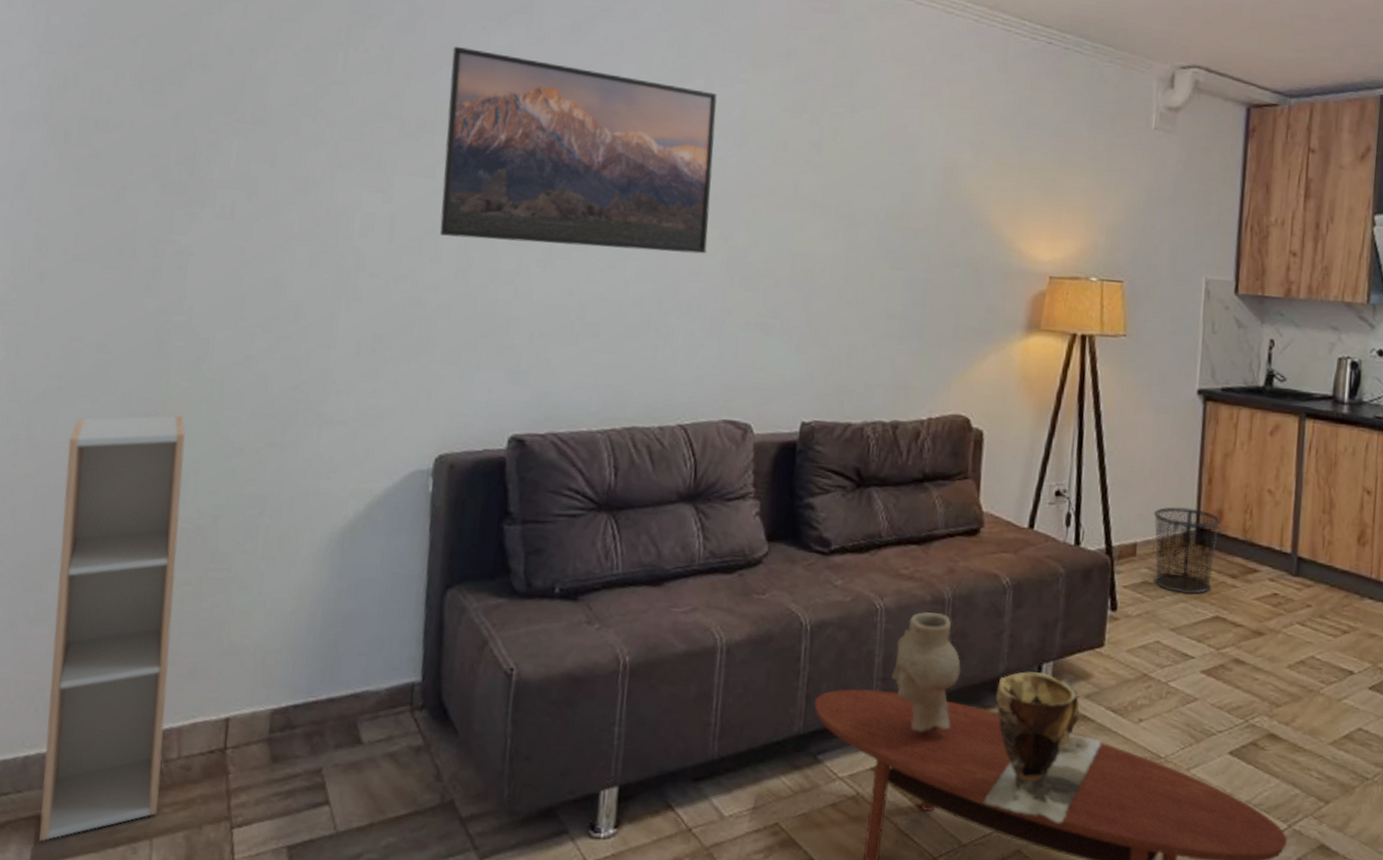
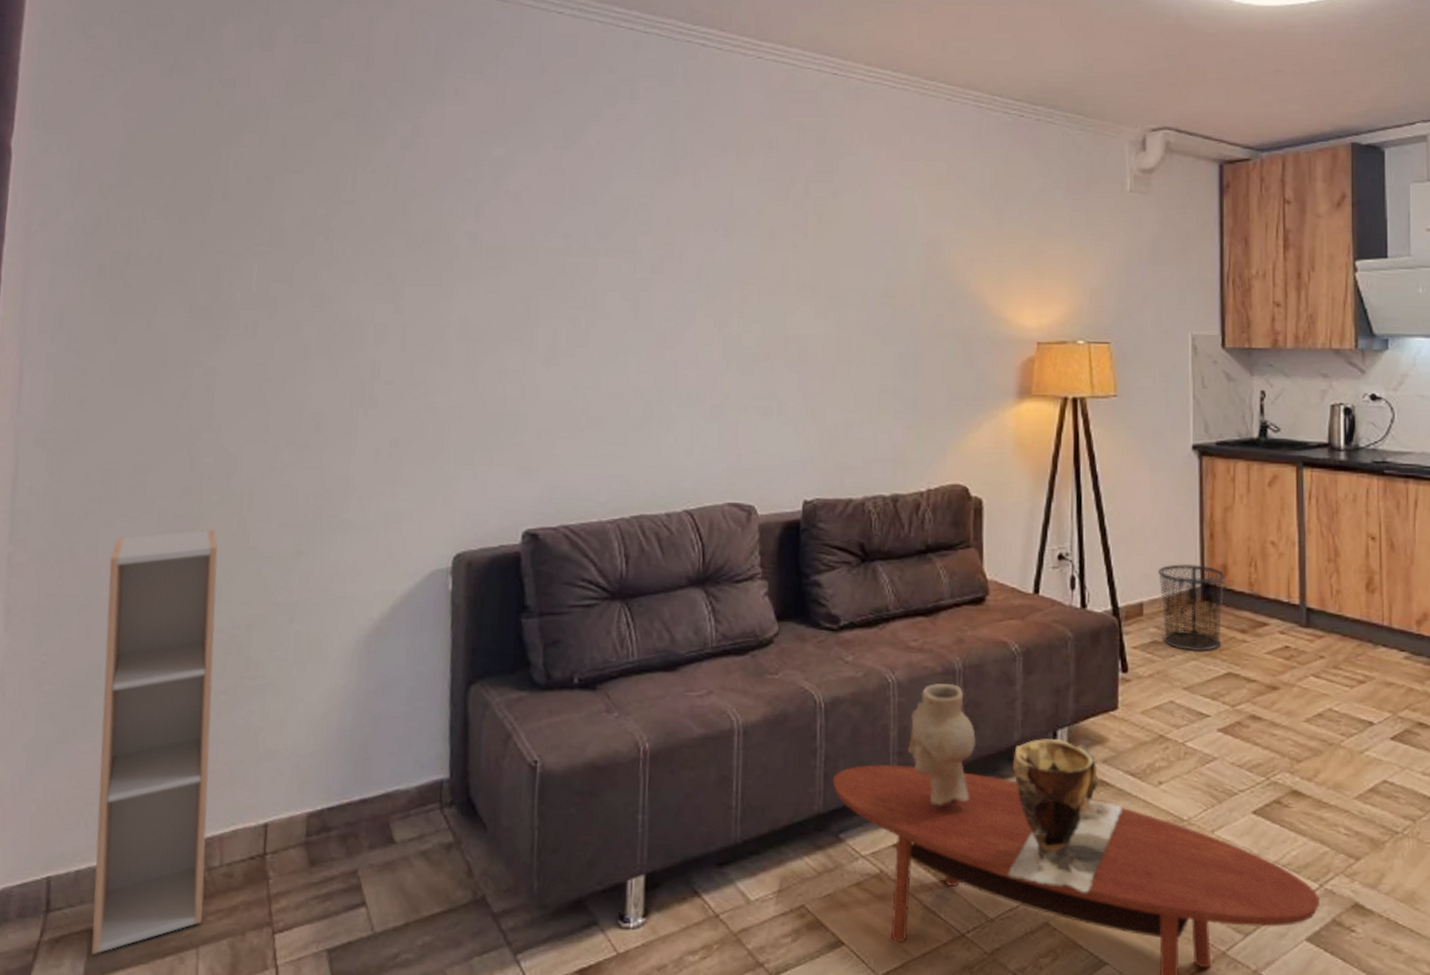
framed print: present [440,46,717,254] -> none [448,160,705,343]

